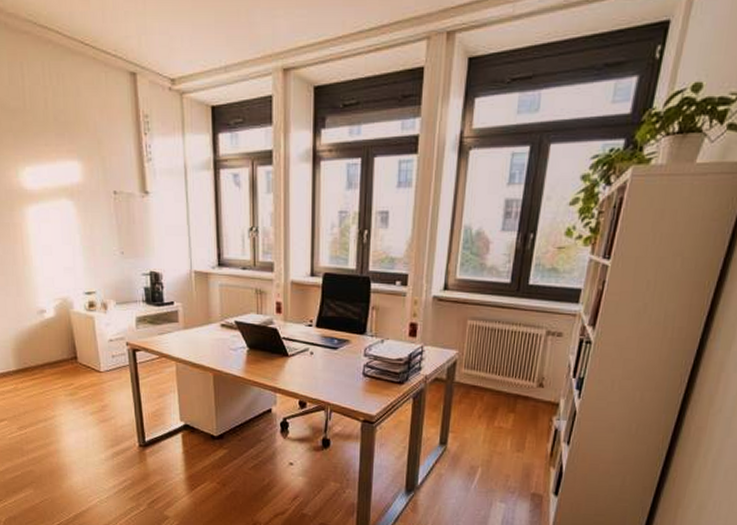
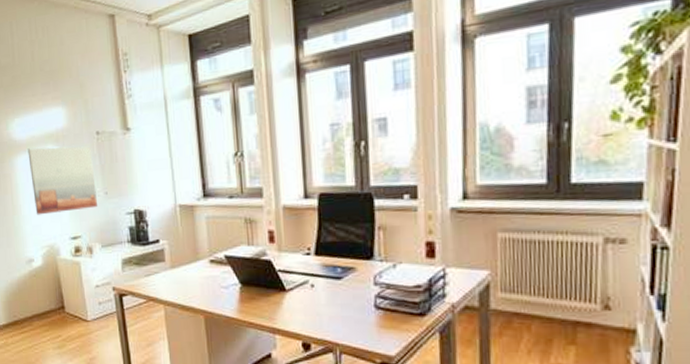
wall art: none [40,199,113,268] -> present [28,146,97,215]

